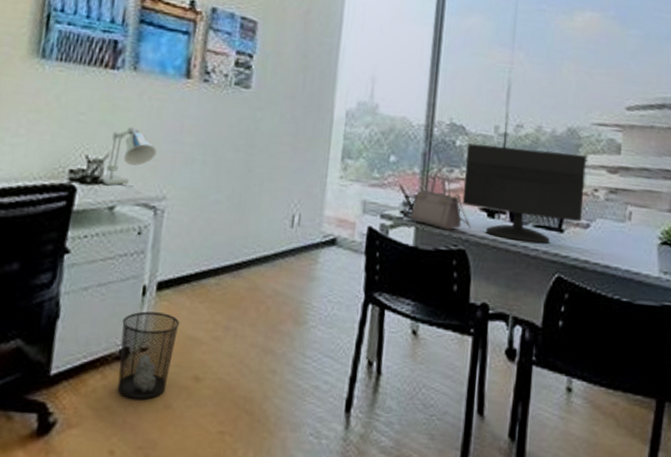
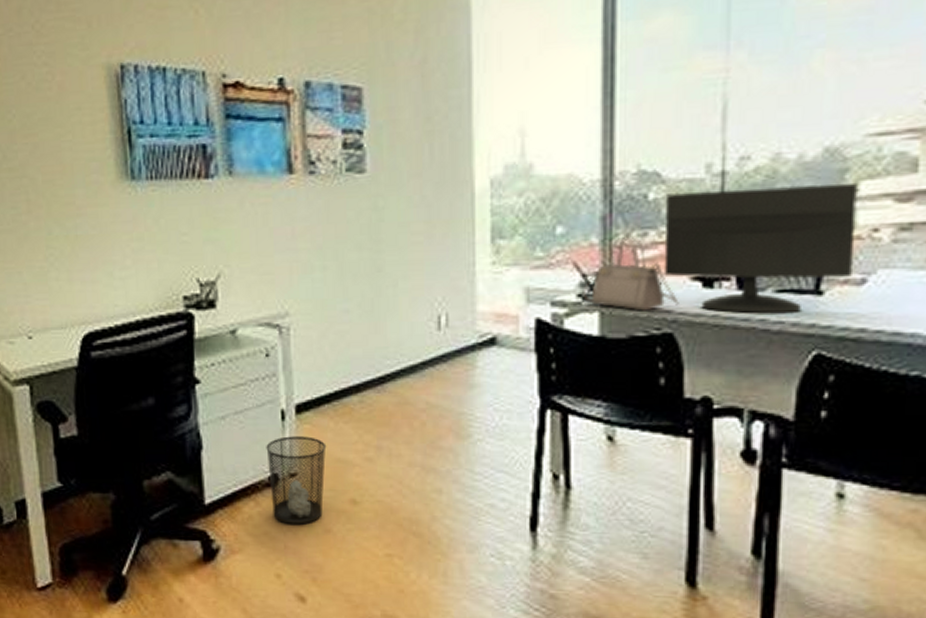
desk lamp: present [92,127,157,186] -> none [208,240,270,308]

